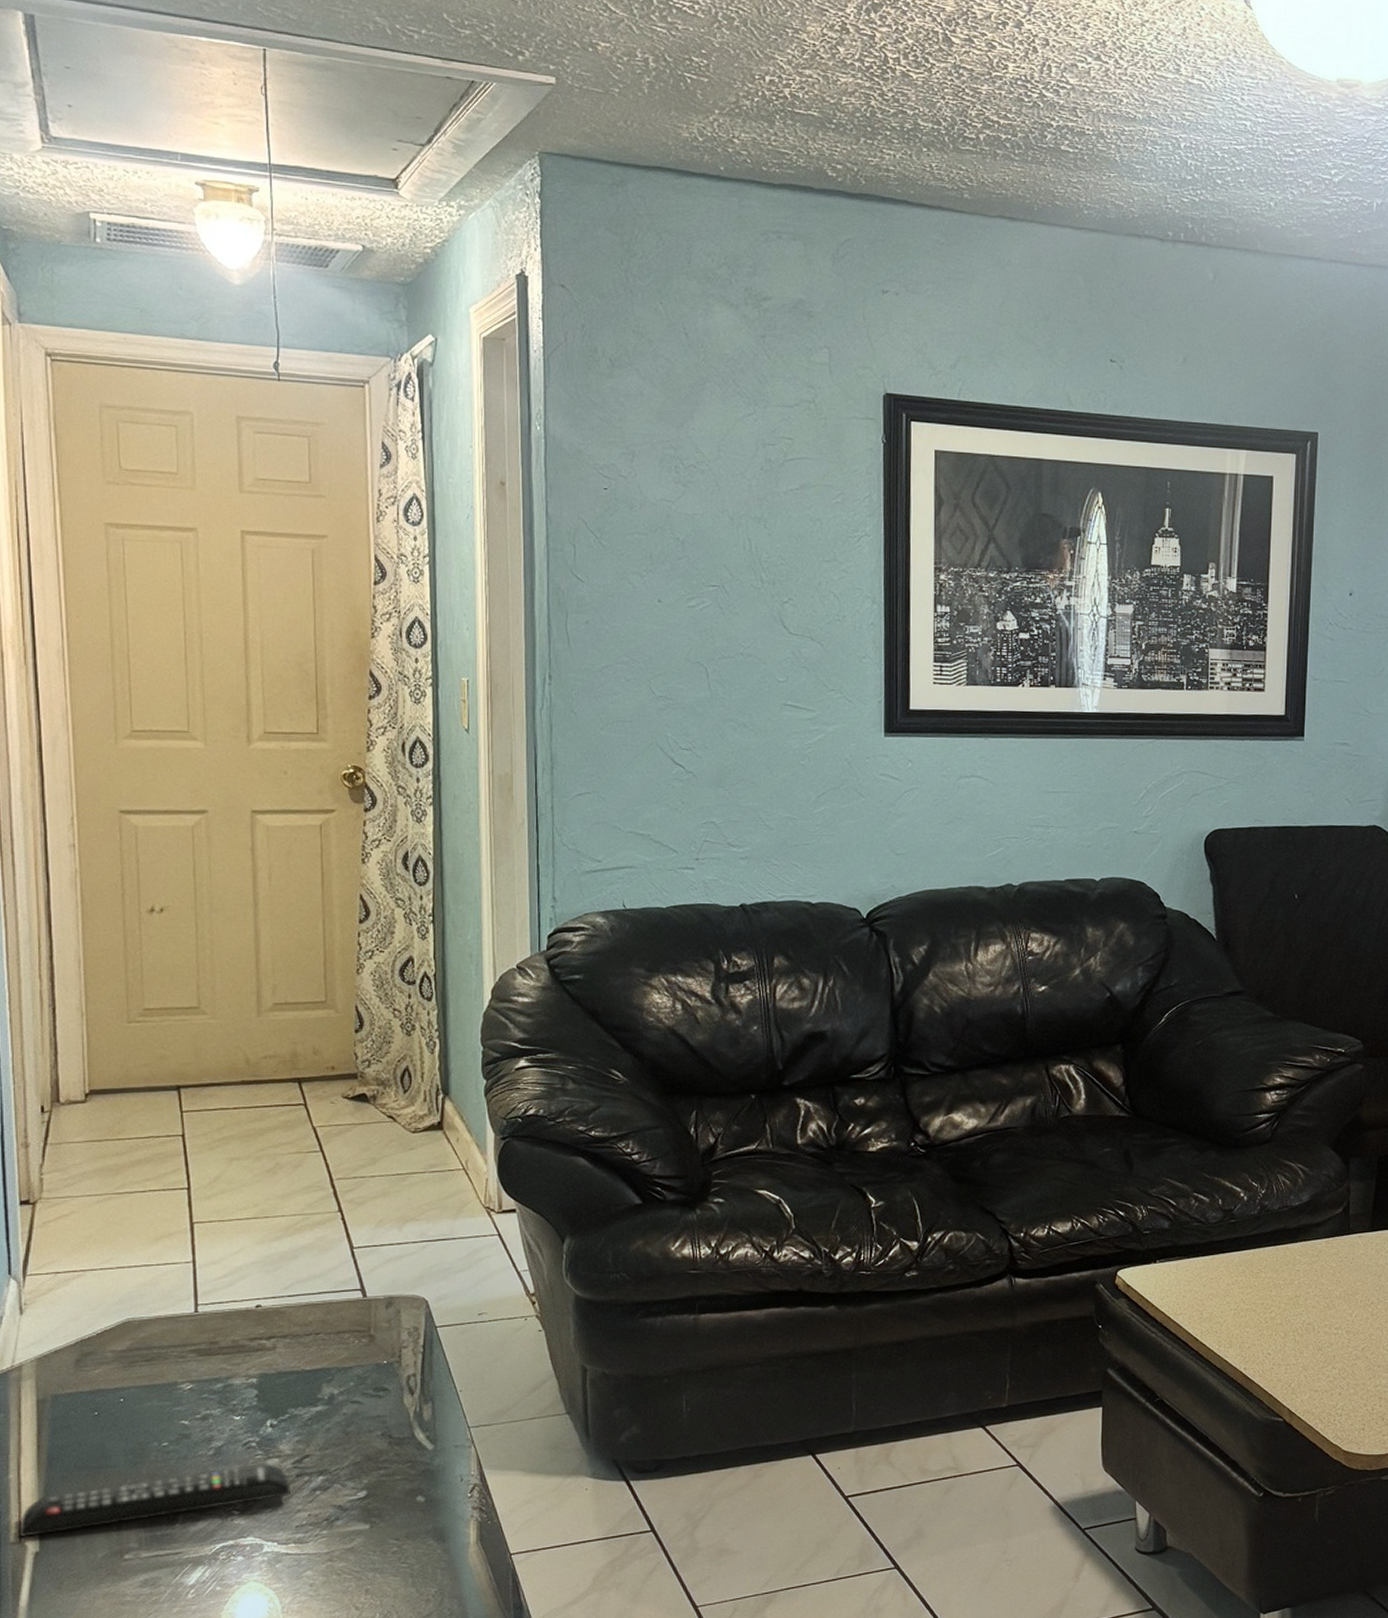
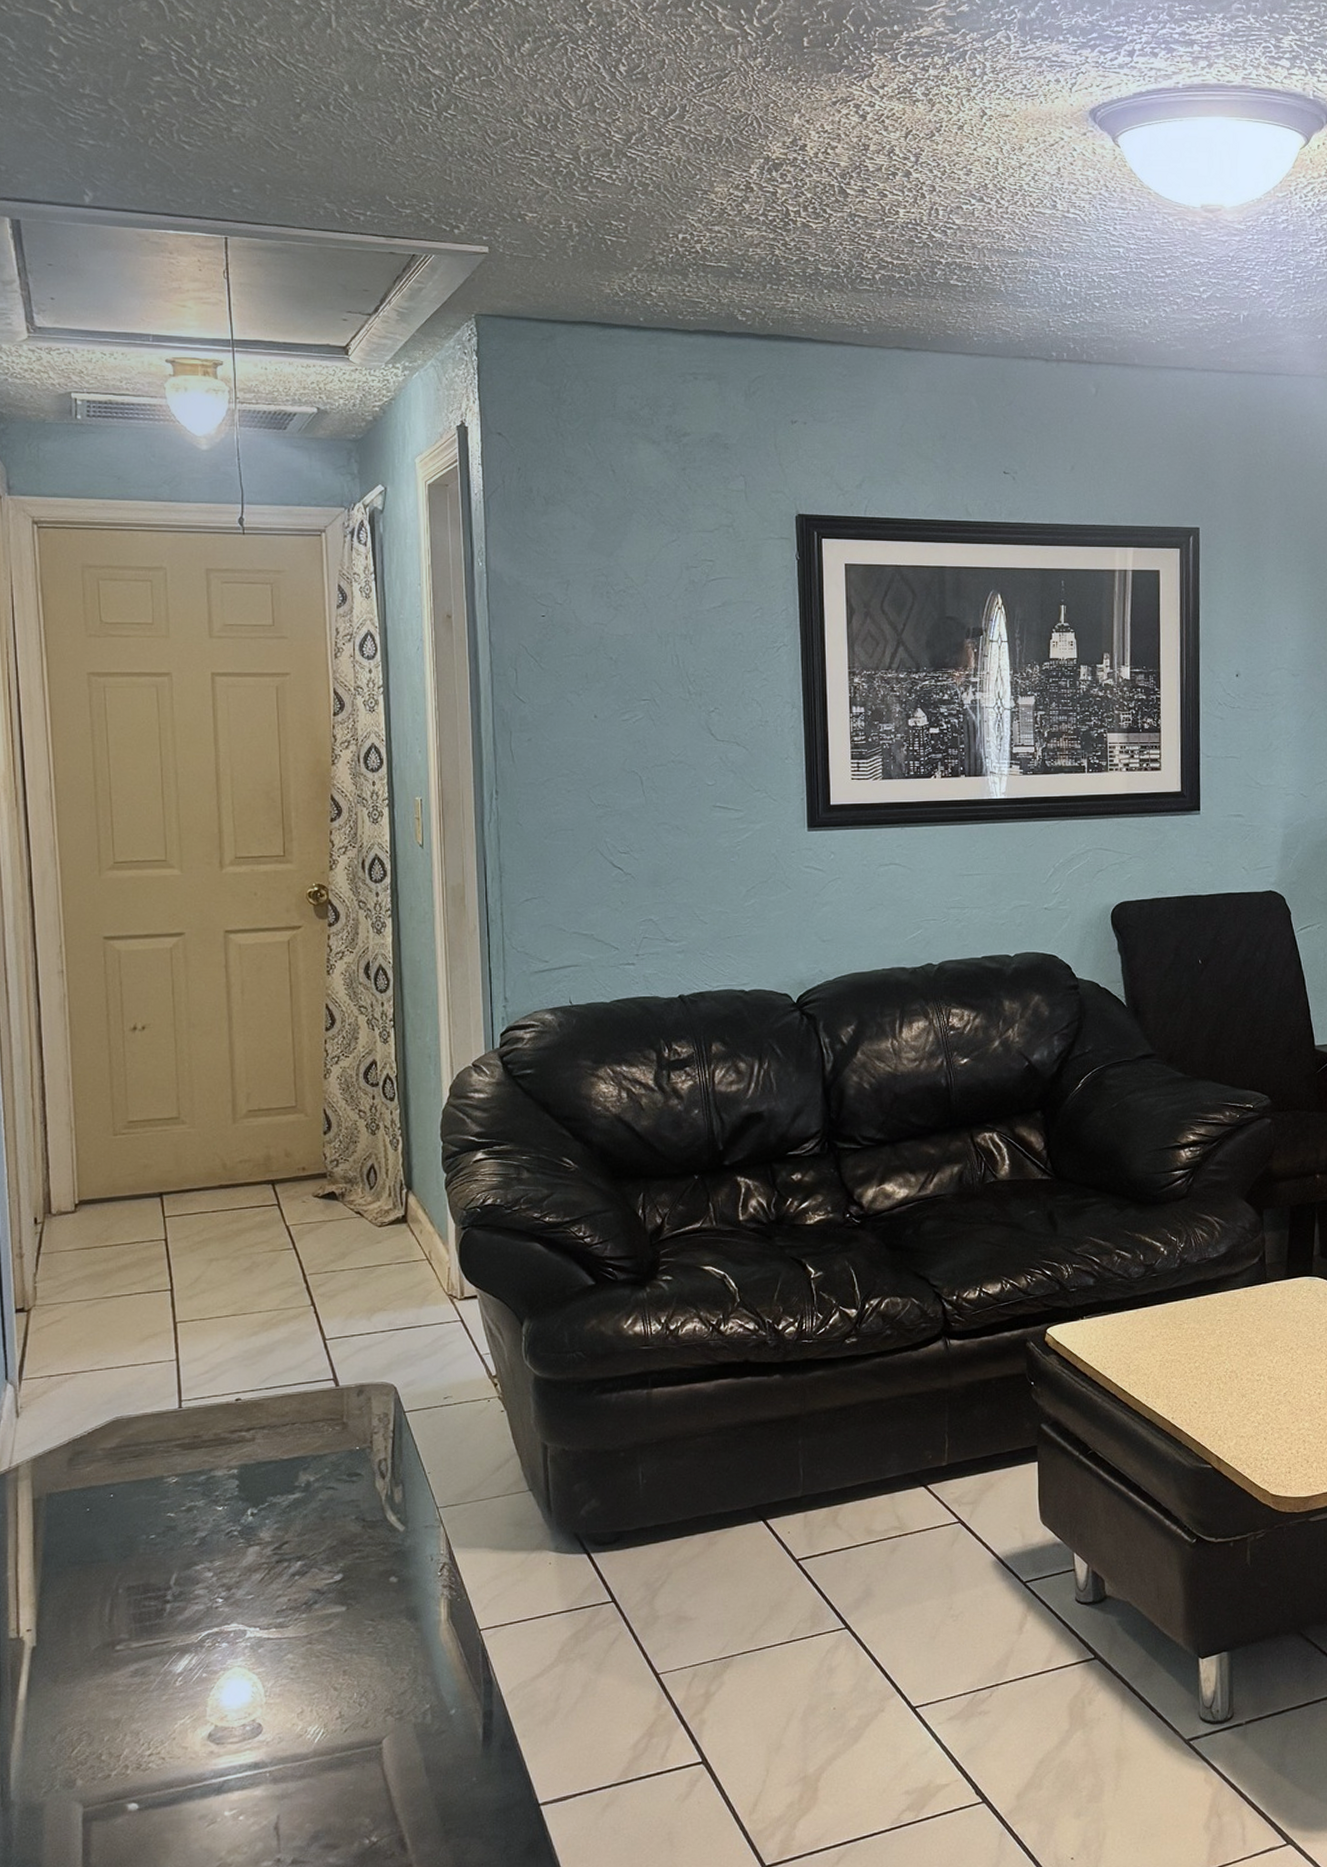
remote control: present [19,1463,292,1538] -> none [17,1550,272,1634]

